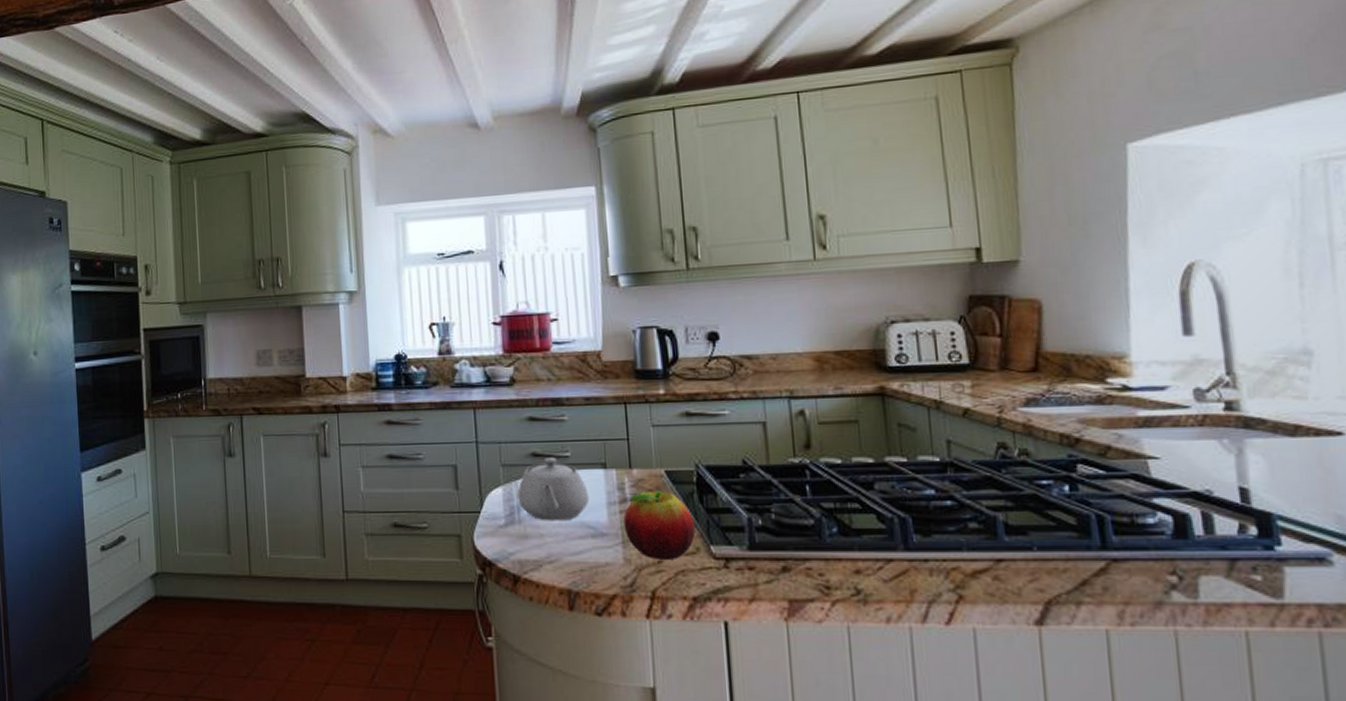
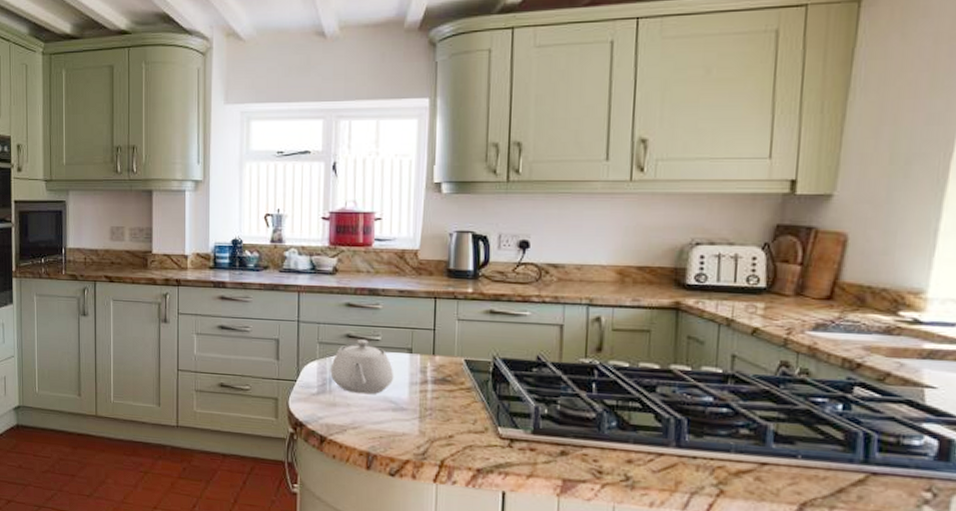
fruit: present [623,491,696,559] -> none [422,376,487,436]

